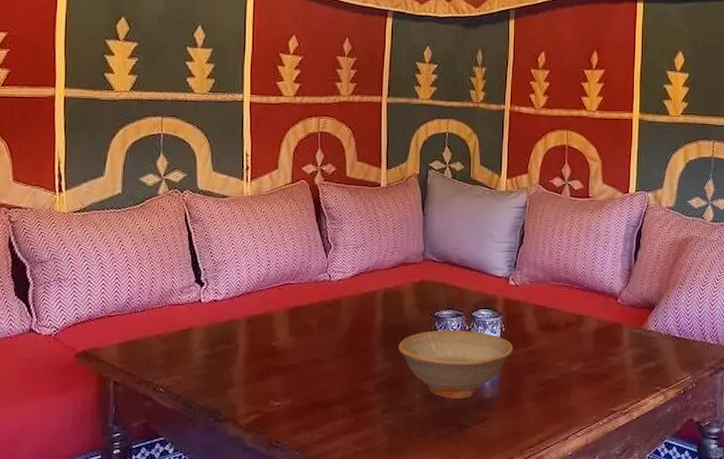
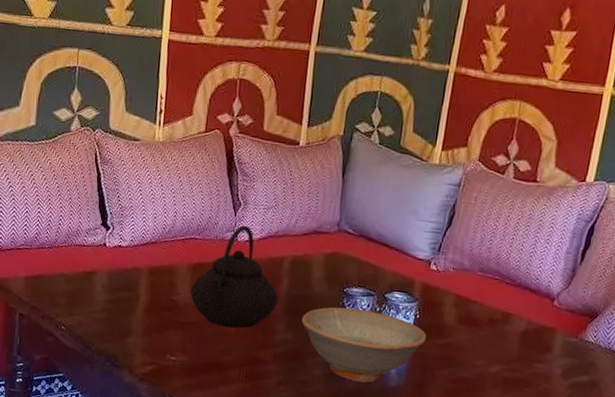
teapot: none [289,265,374,365] -> present [190,225,278,328]

